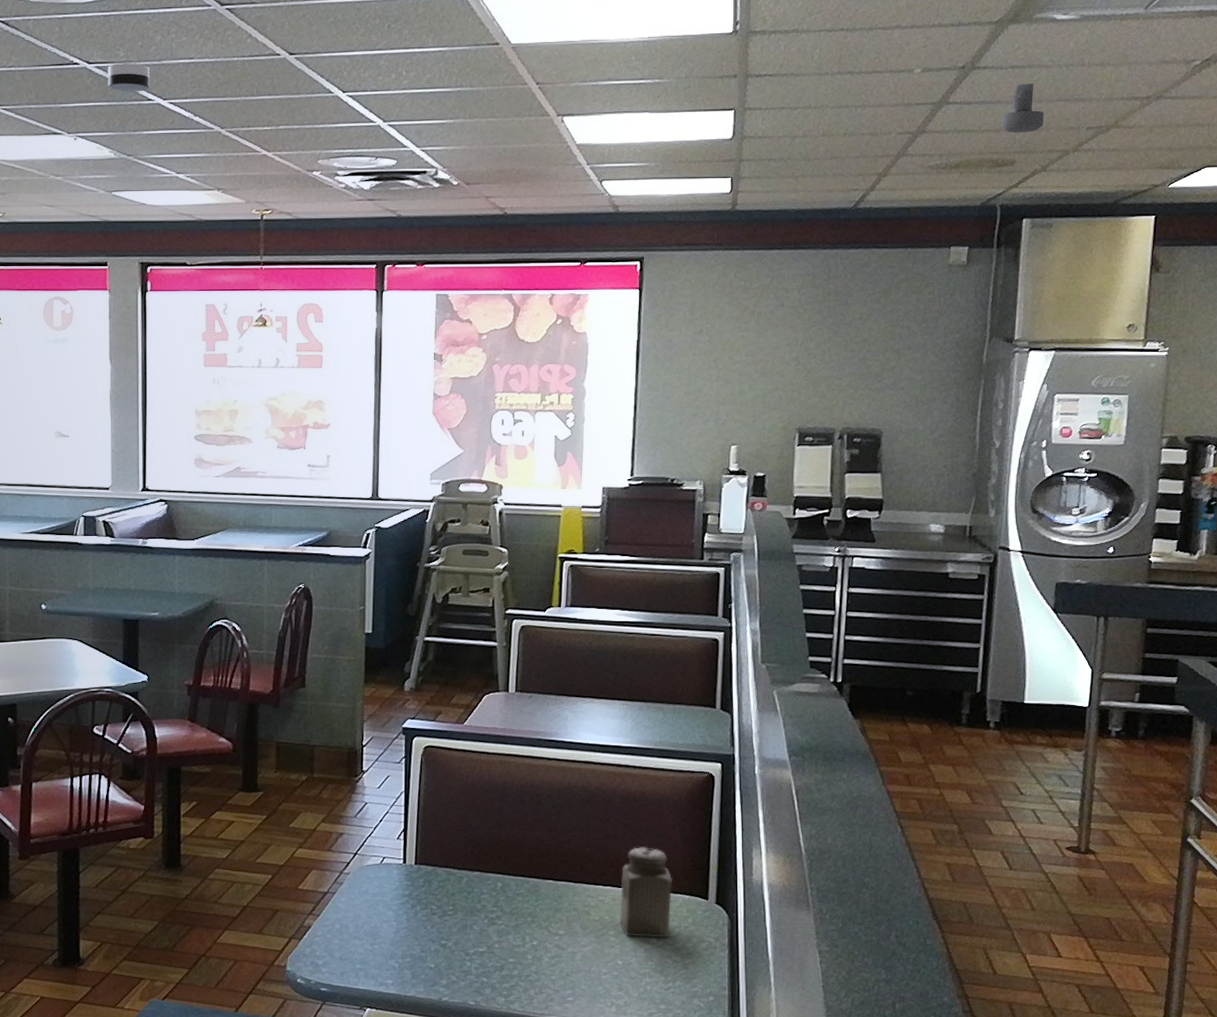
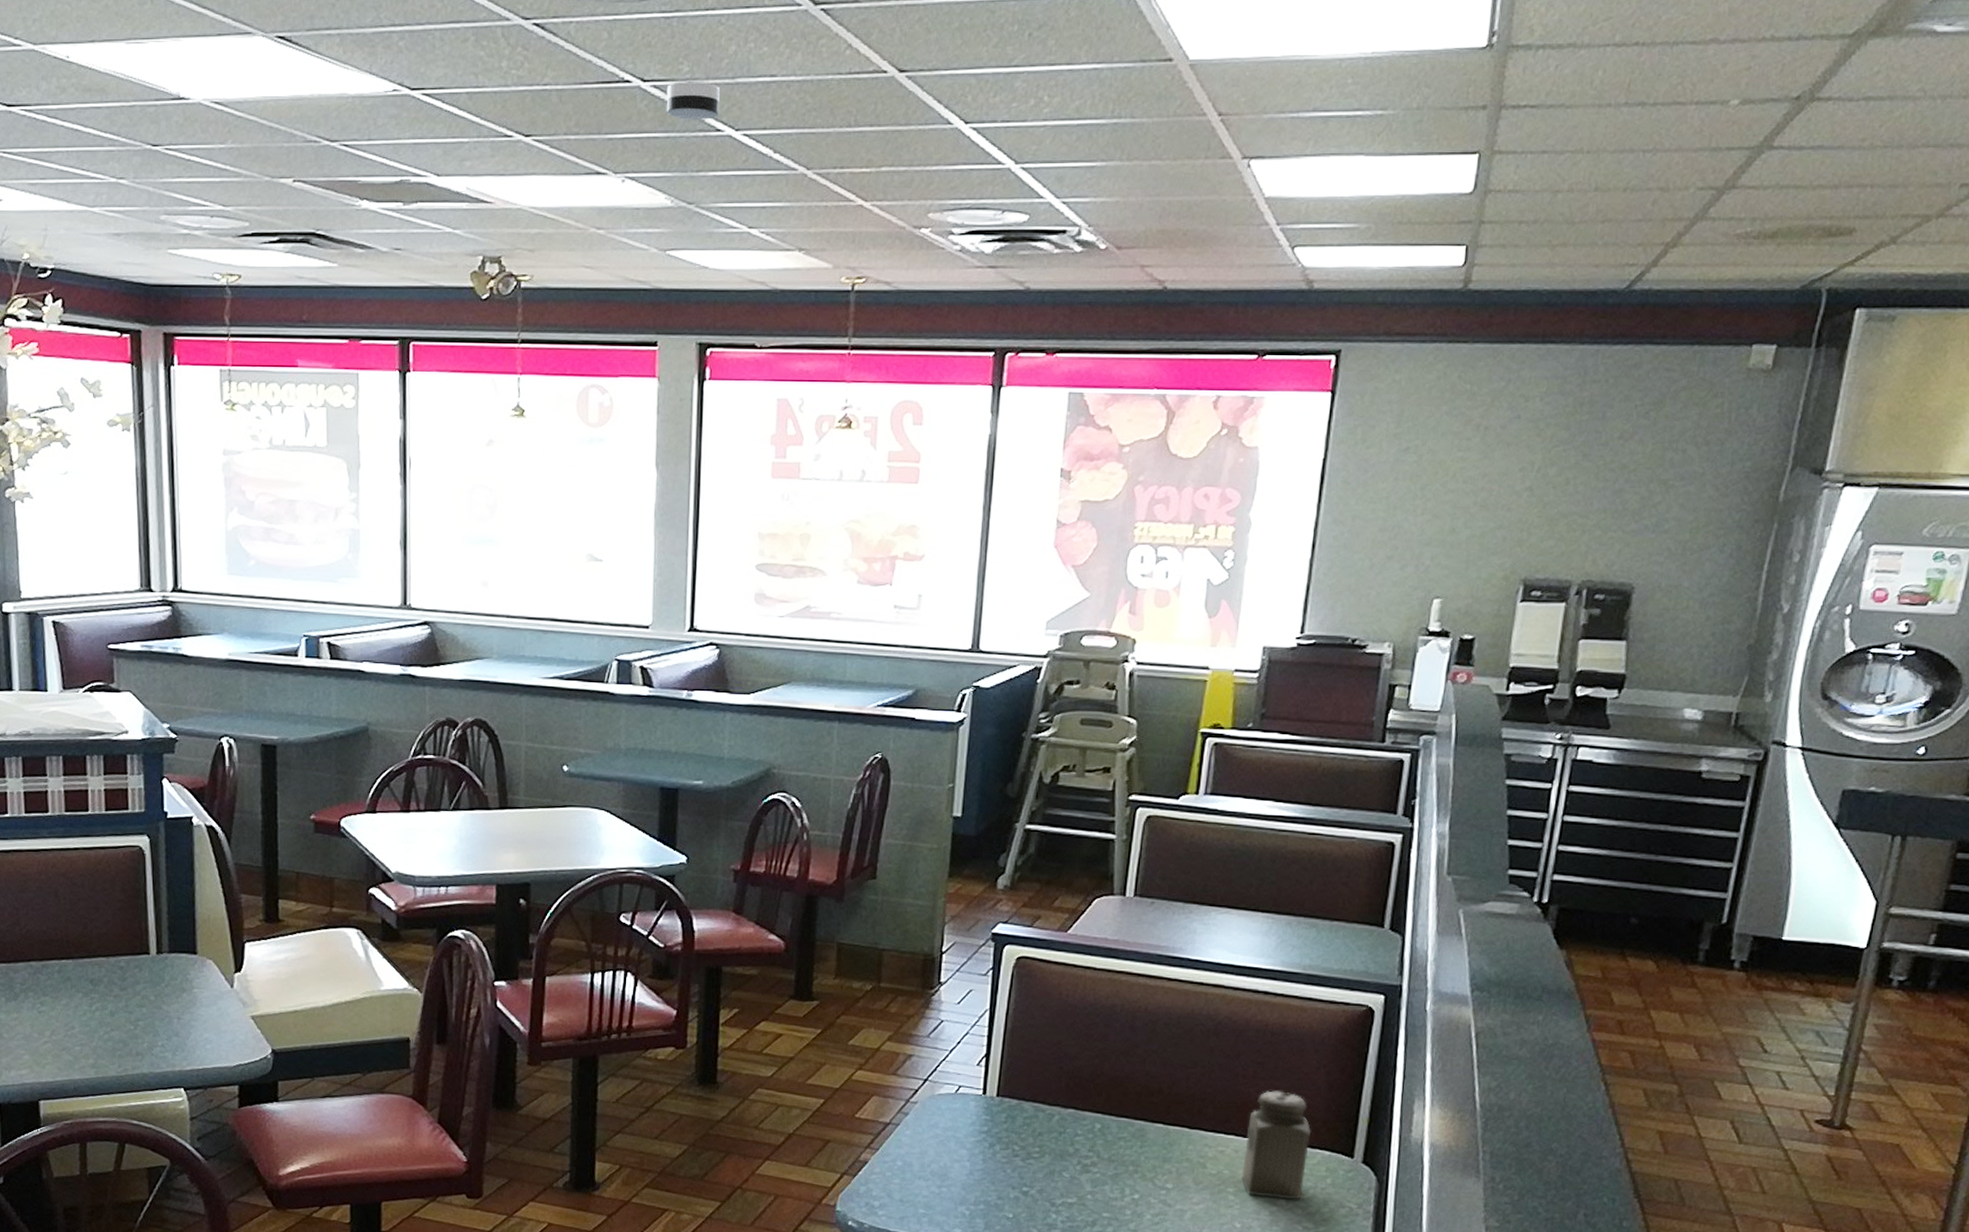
security camera: present [1001,83,1045,133] -> none [1841,121,1904,191]

